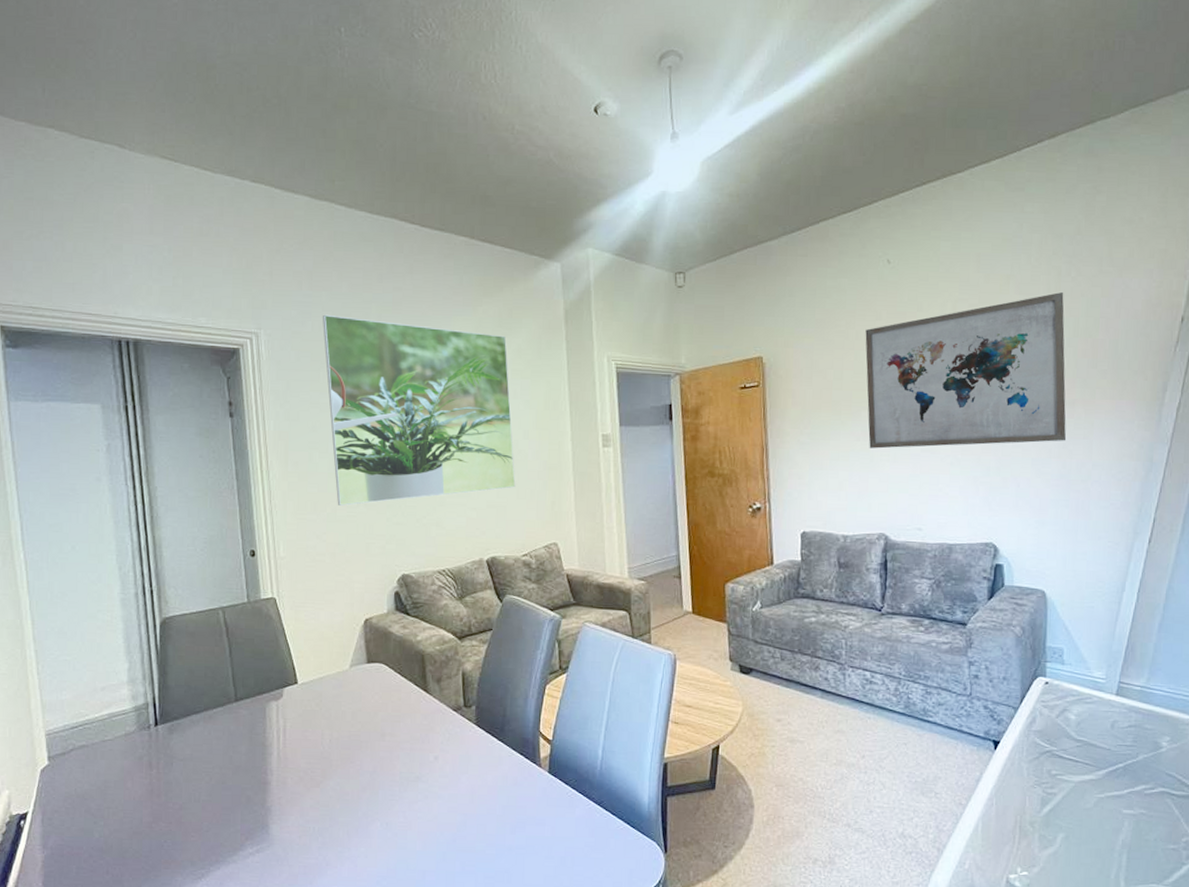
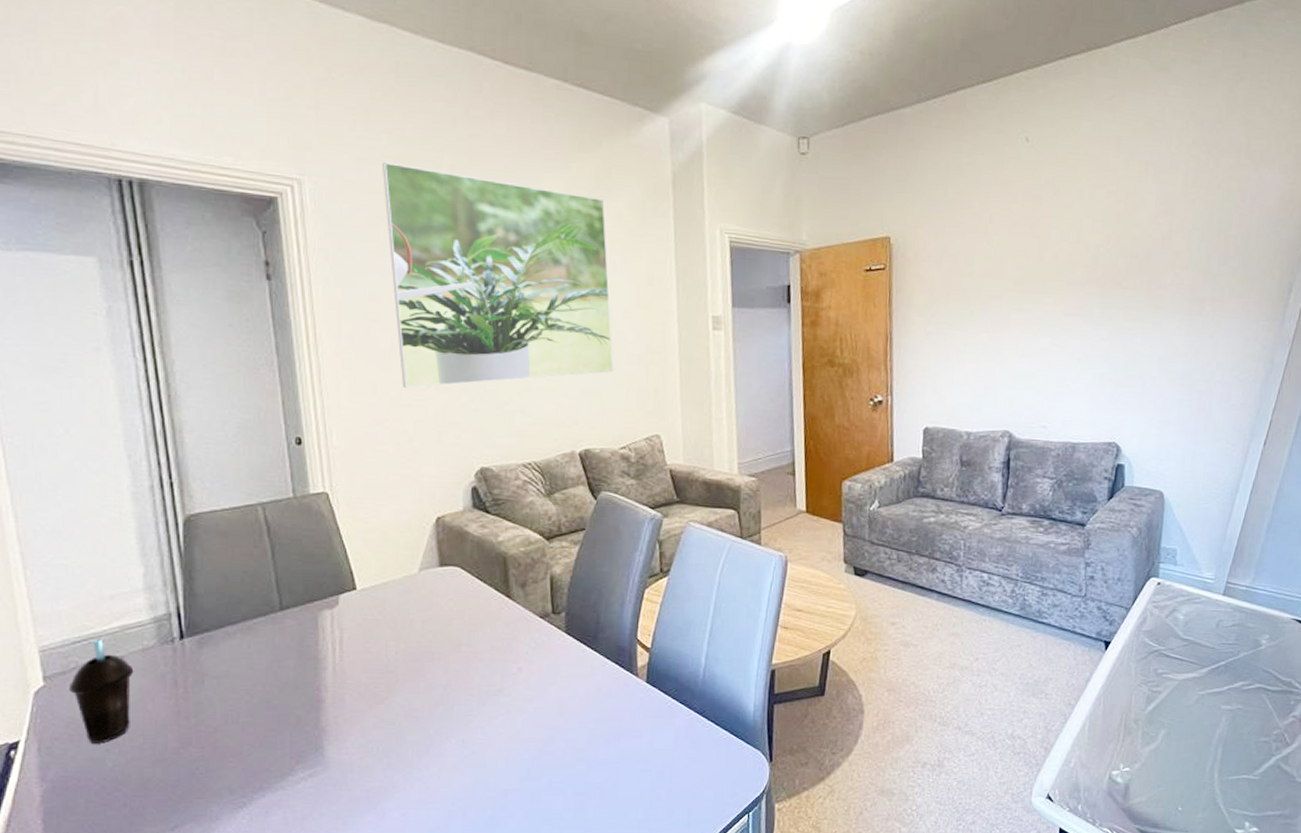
cup: none [68,724,118,817] -> present [69,638,134,744]
wall art: present [865,292,1067,449] -> none [997,183,1201,342]

